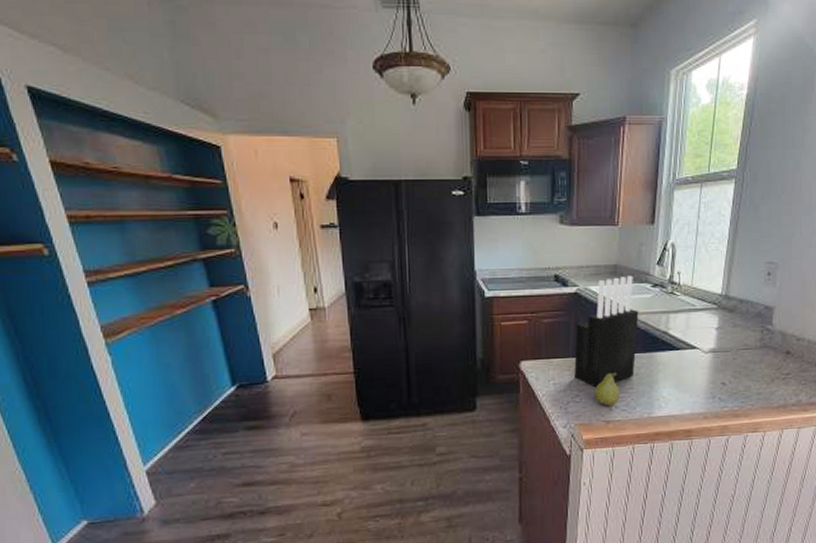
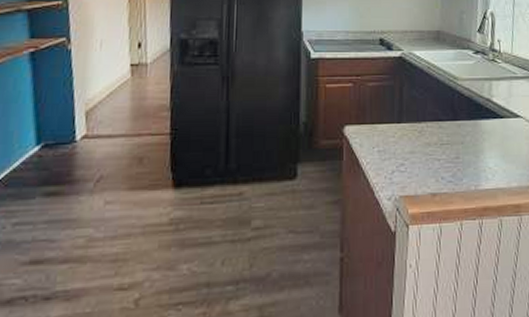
knife block: present [574,275,639,388] -> none [399,41,463,156]
fruit: present [595,373,620,406] -> none [421,141,446,177]

